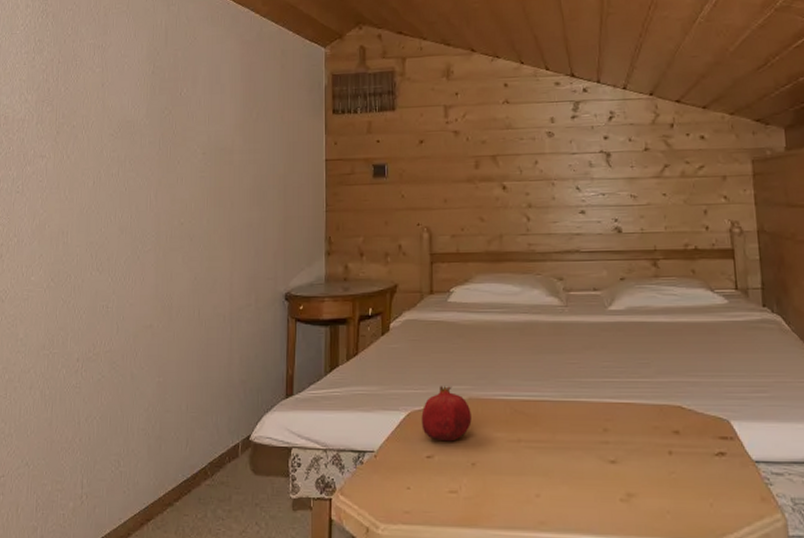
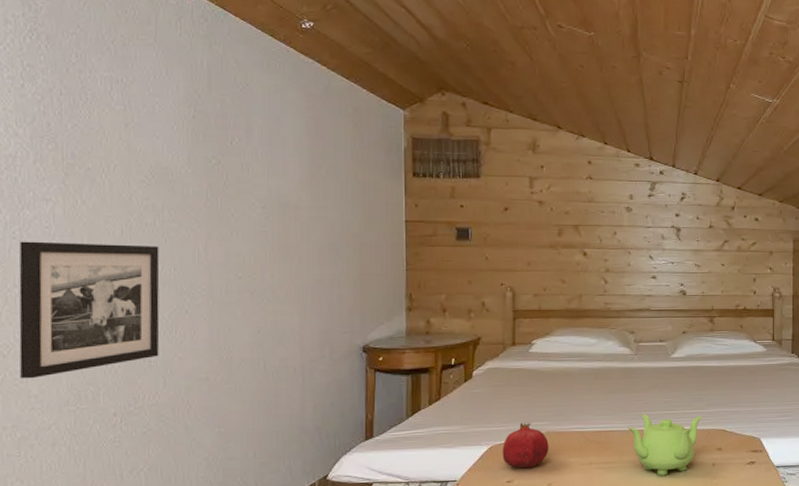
picture frame: none [12,194,121,323] -> present [19,241,160,379]
teapot: none [561,381,652,463] -> present [628,414,703,476]

